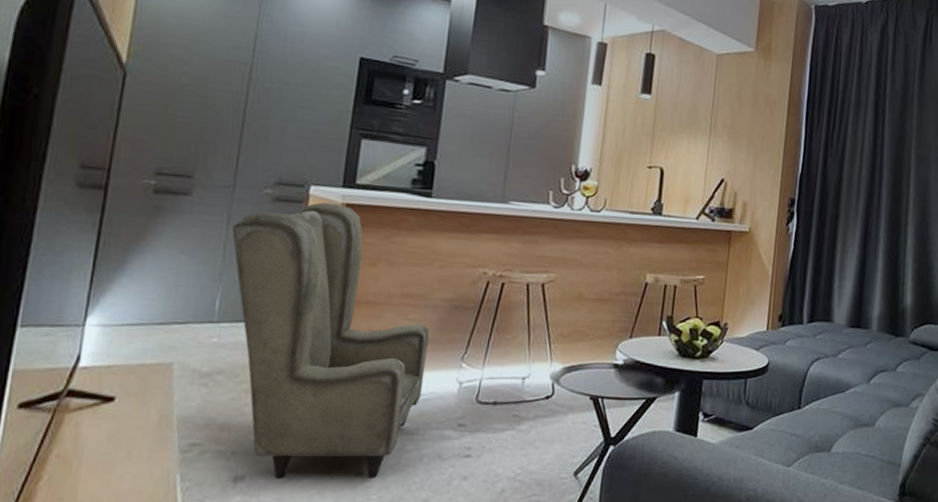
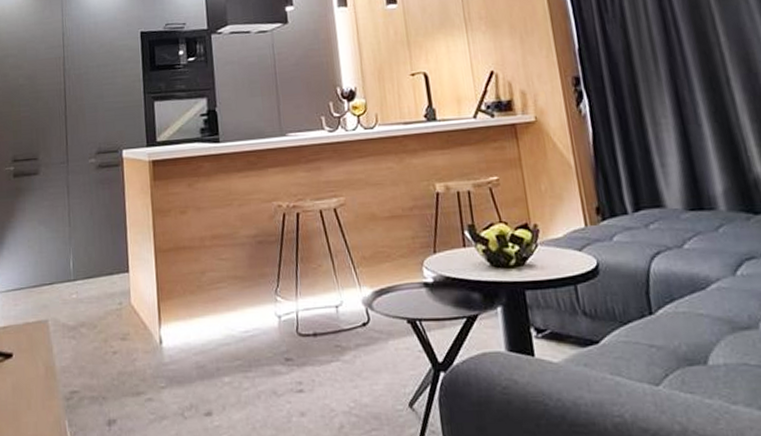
armchair: present [232,202,429,479] -> none [72,162,247,421]

